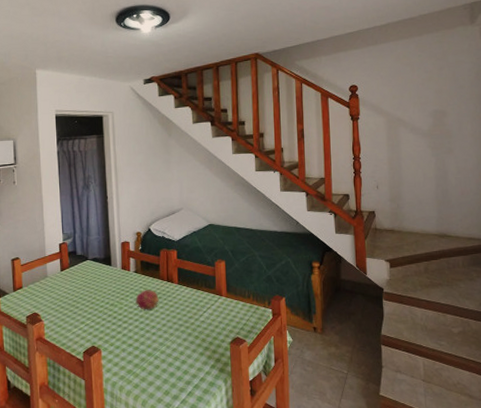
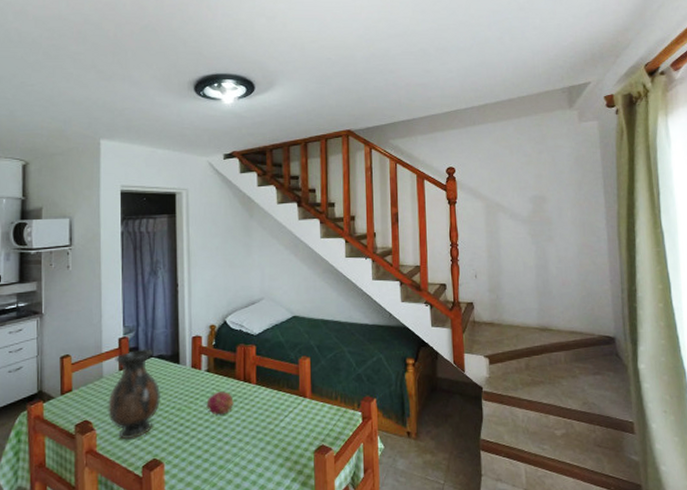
vase: none [52,253,96,329] -> present [108,350,160,439]

